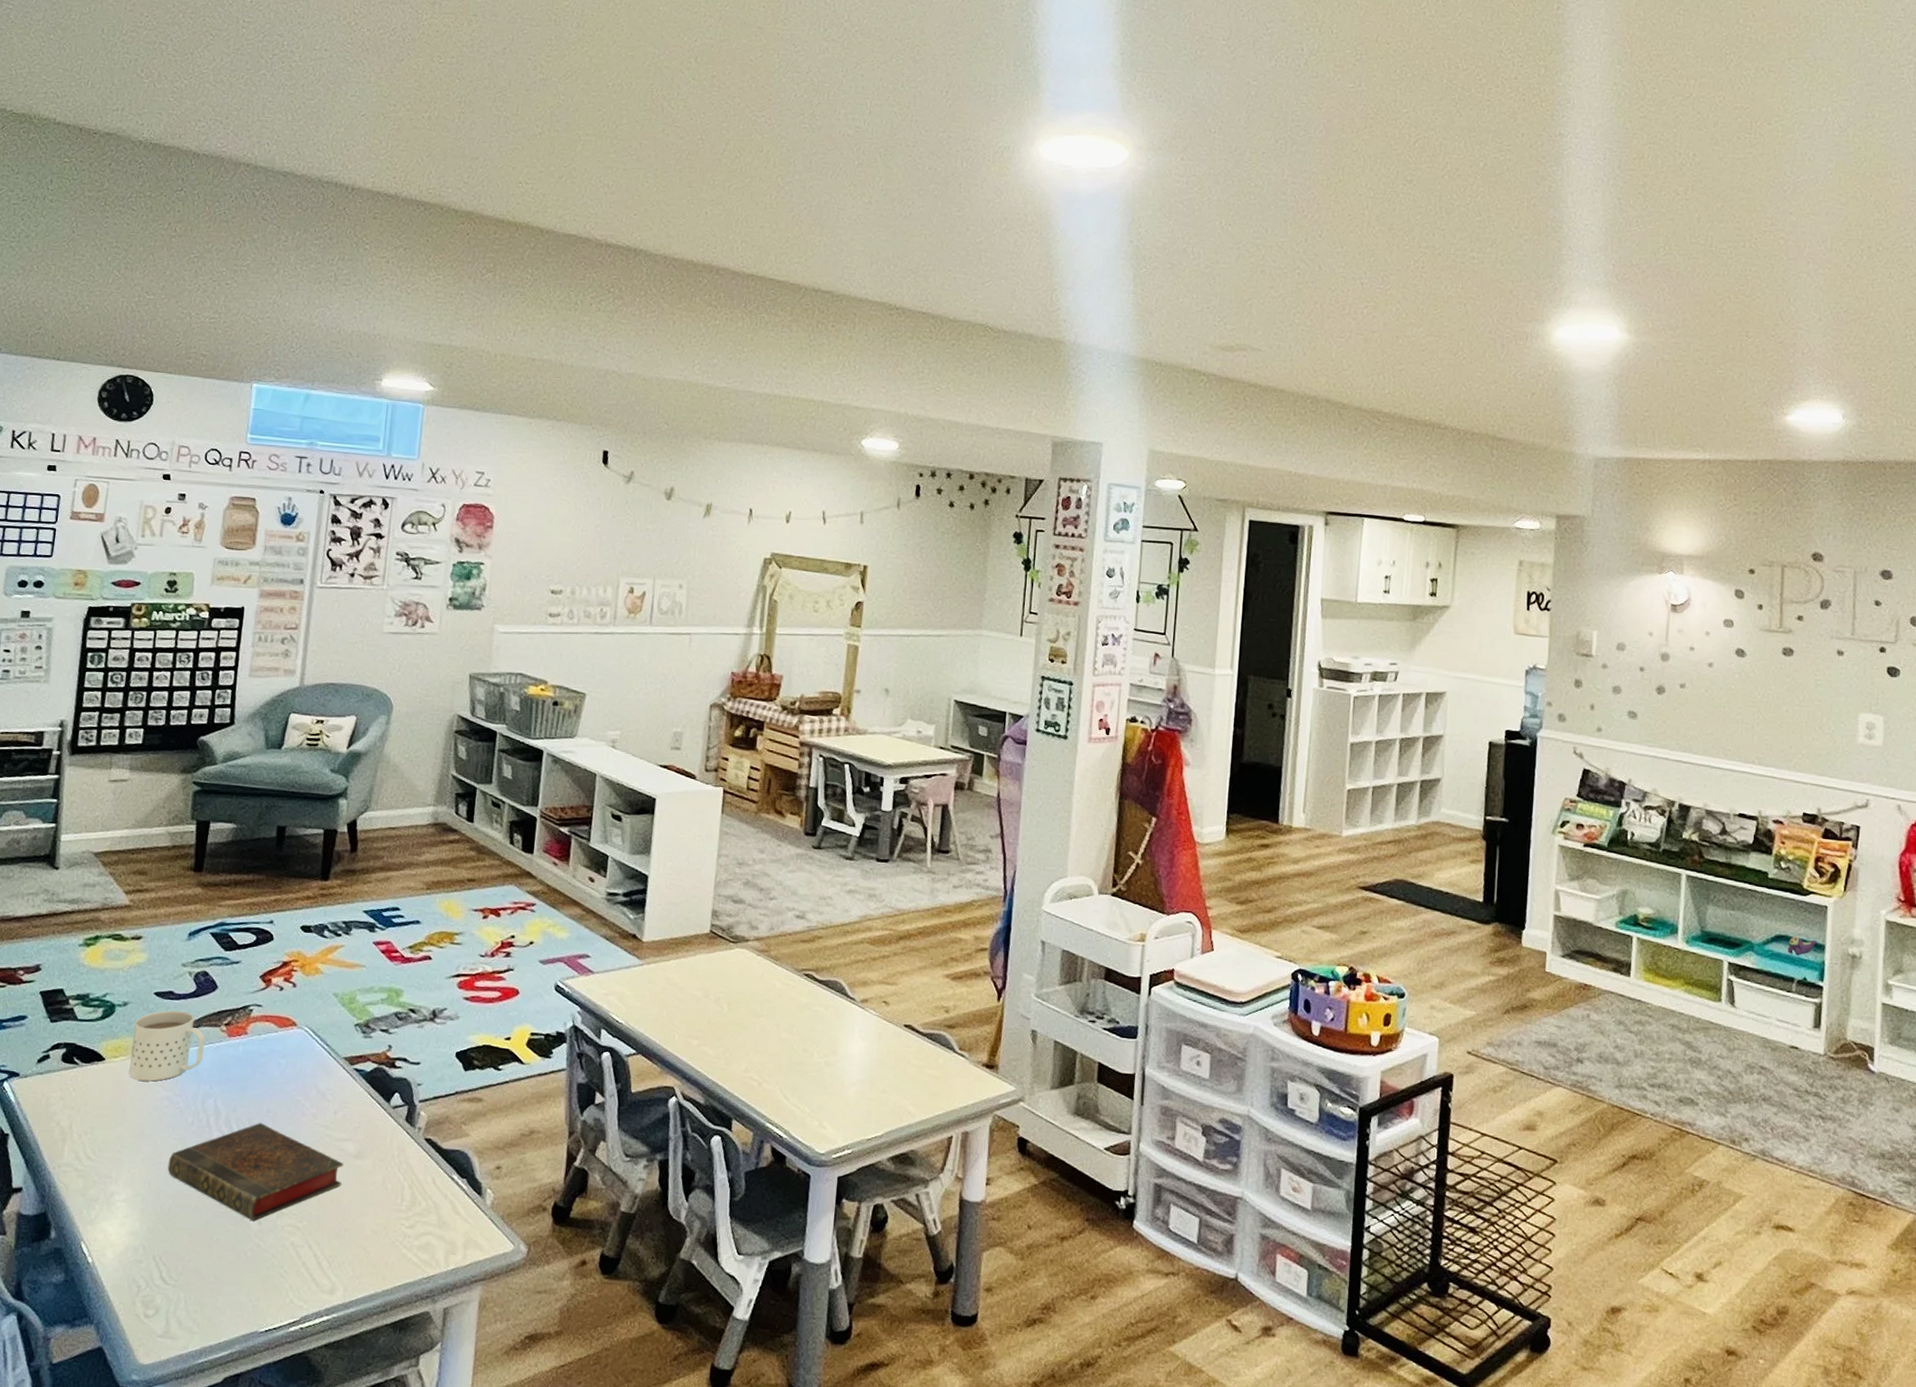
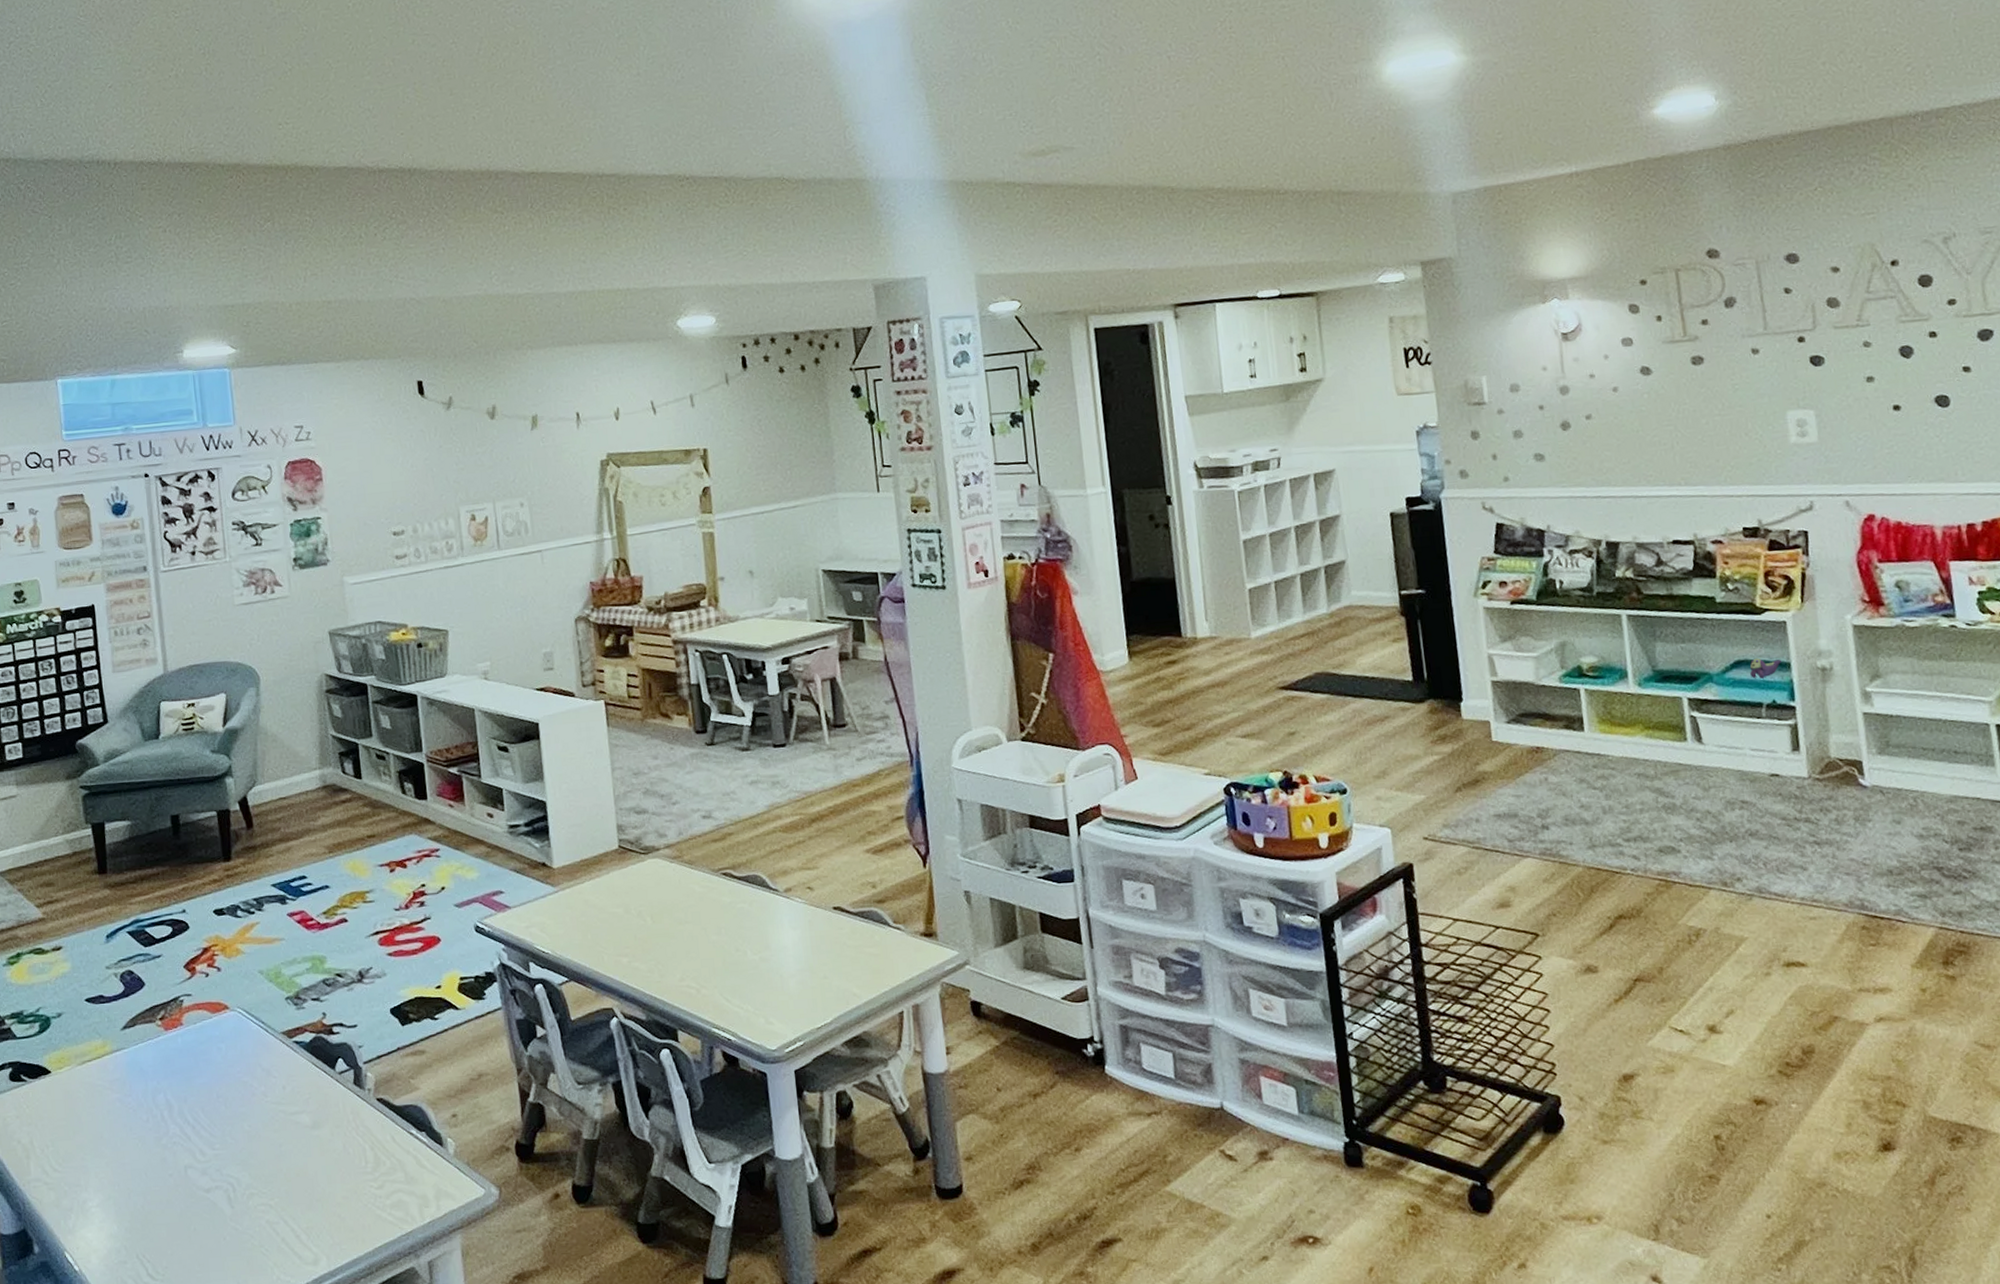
mug: present [129,1010,205,1082] -> none [72,1013,145,1087]
book: present [167,1122,344,1221] -> none [132,1108,304,1206]

